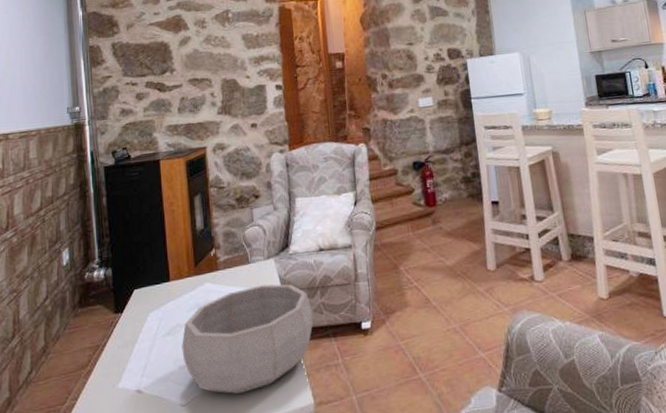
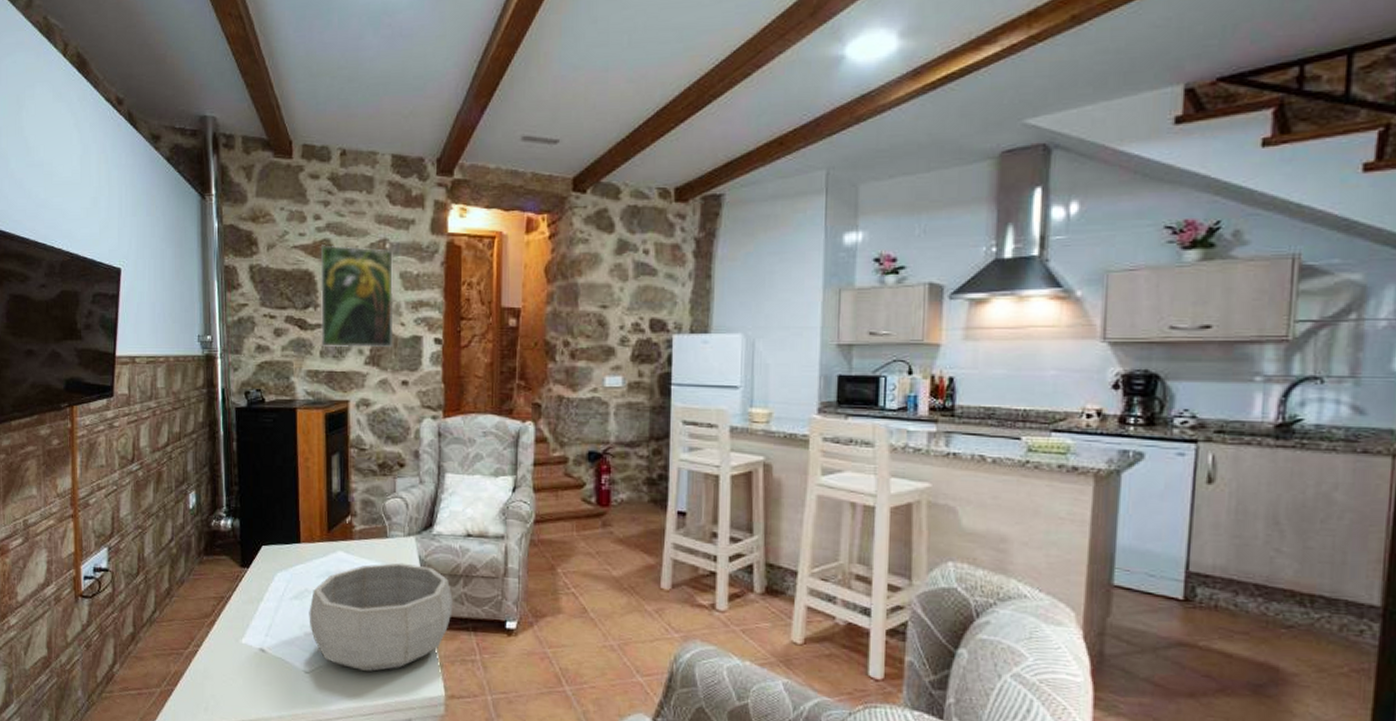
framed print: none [173,18,240,104] -> present [320,245,394,348]

